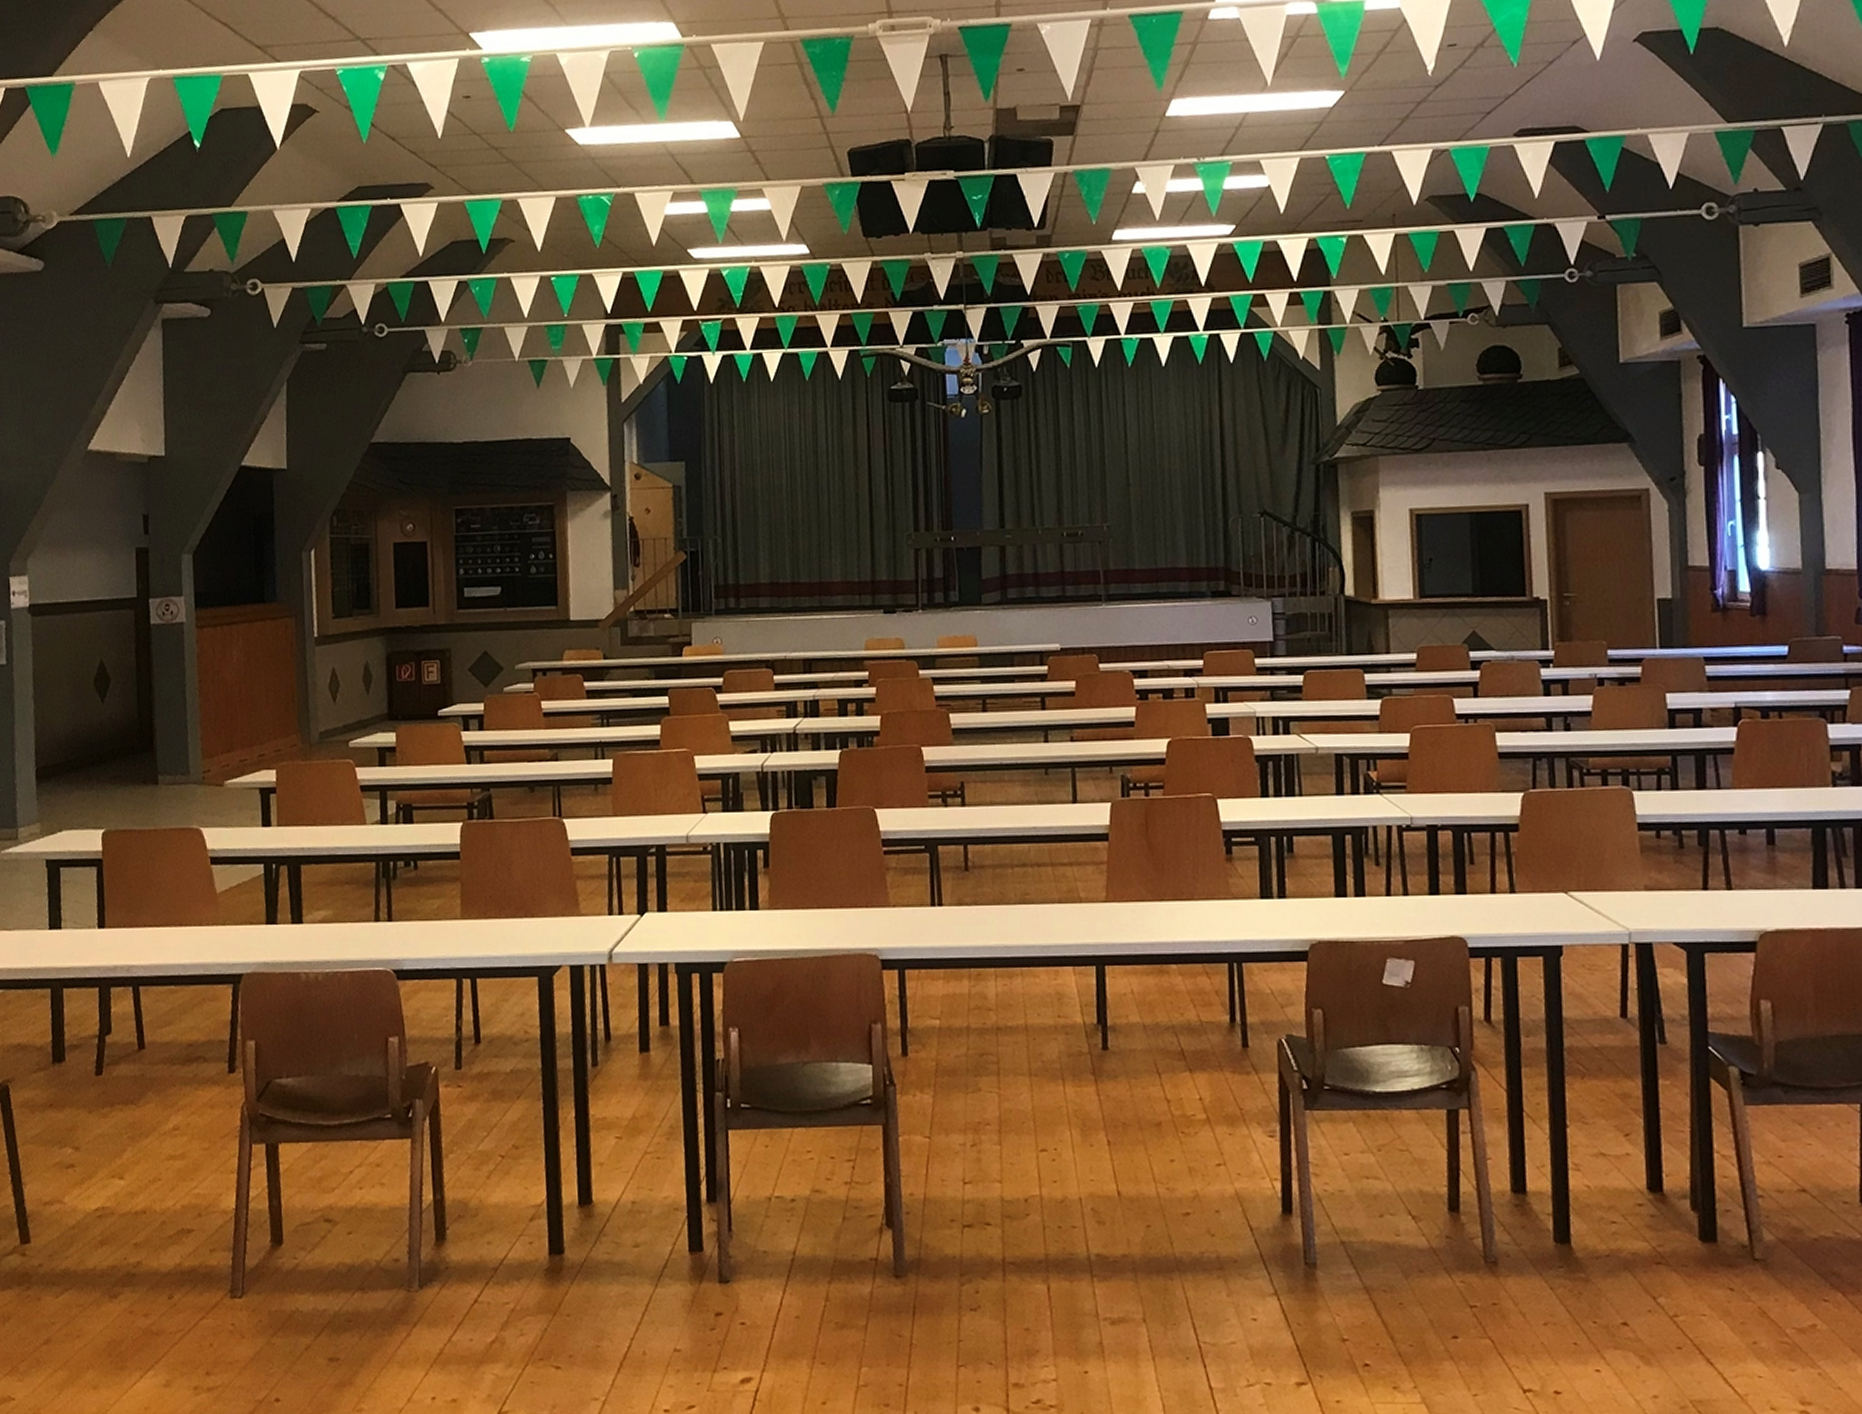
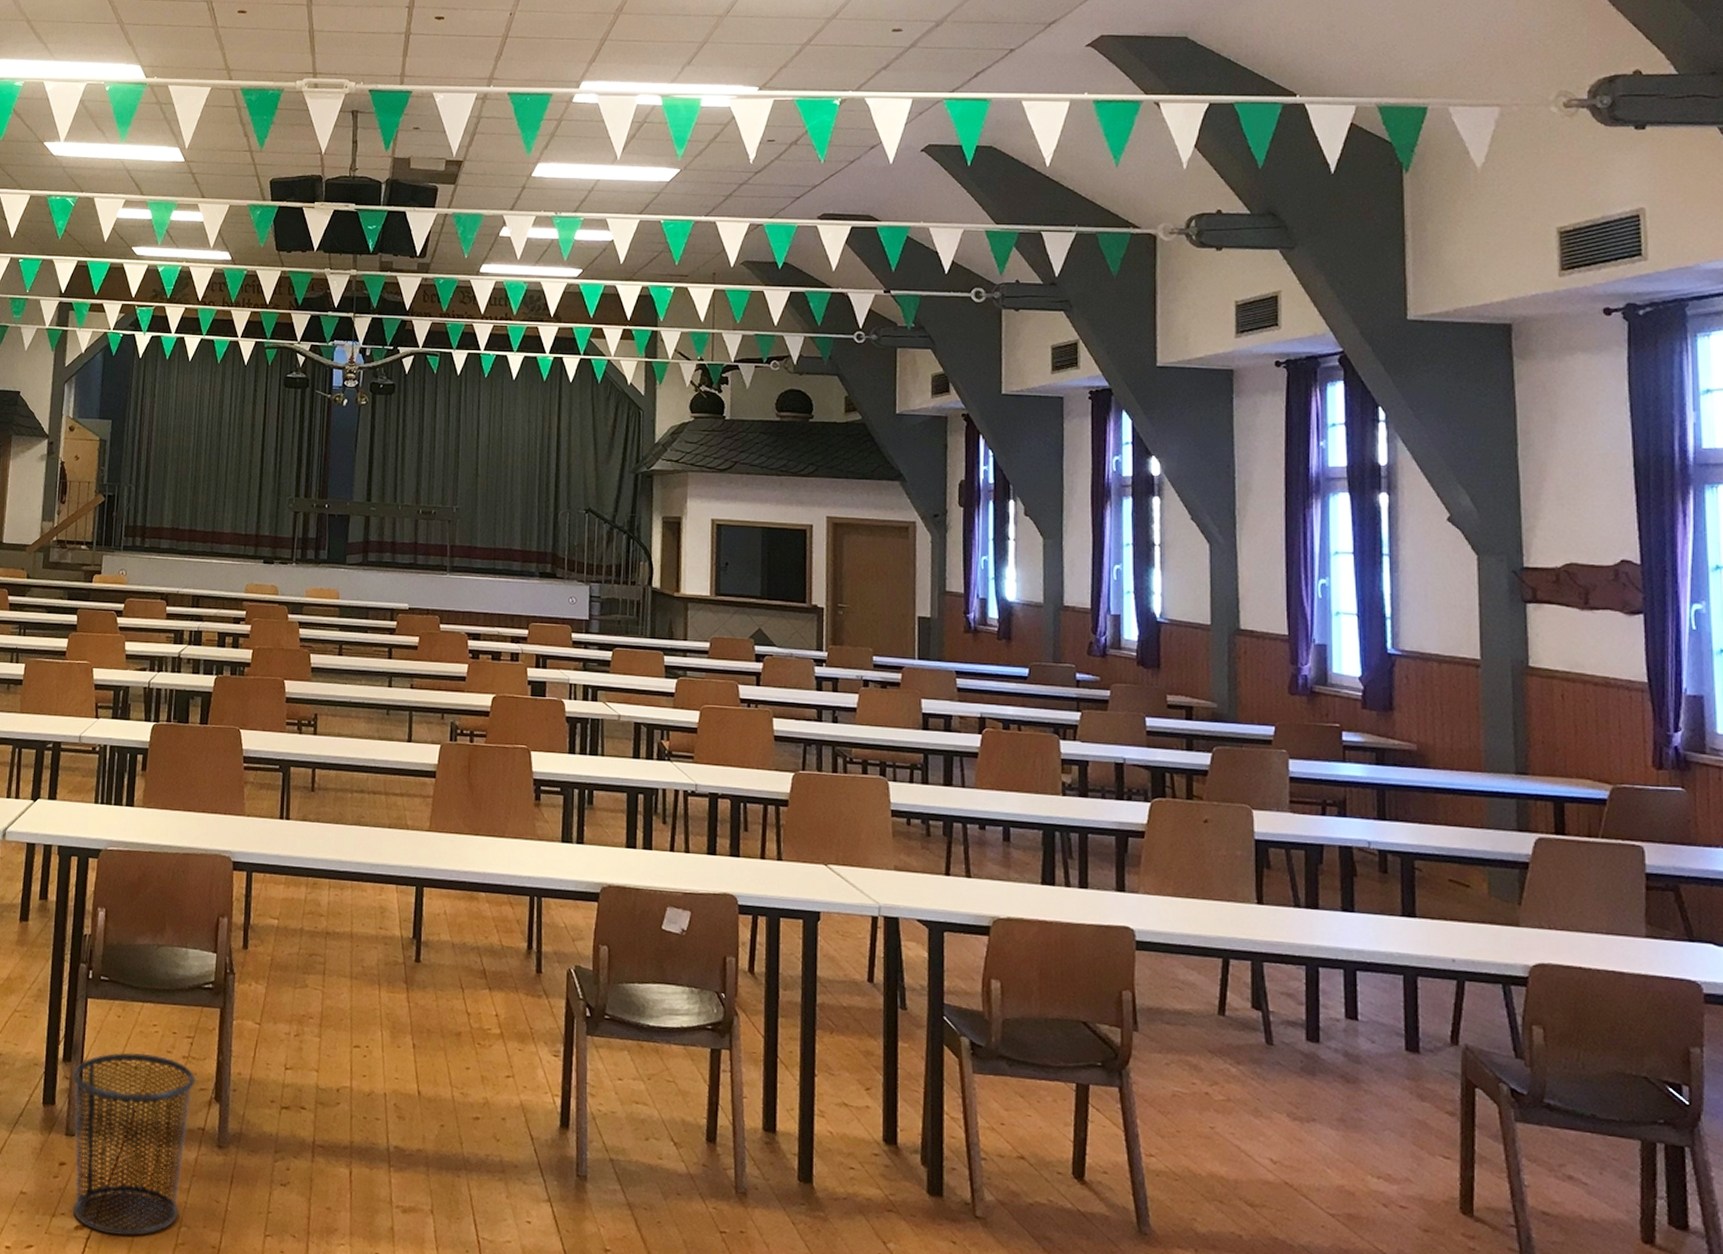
trash can: none [719,1183,862,1385] -> present [72,1052,195,1236]

